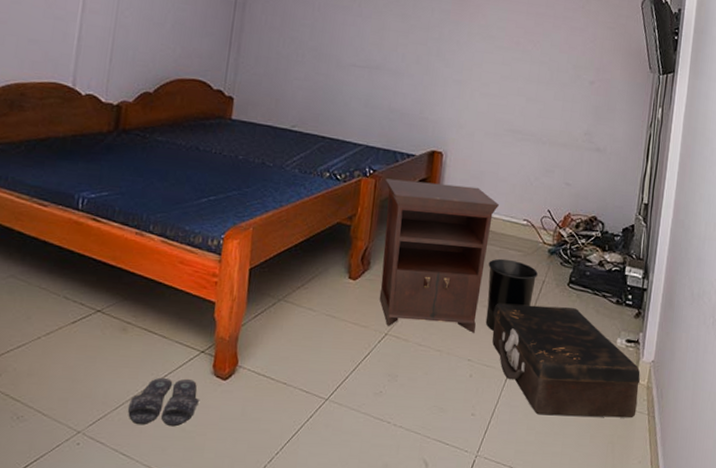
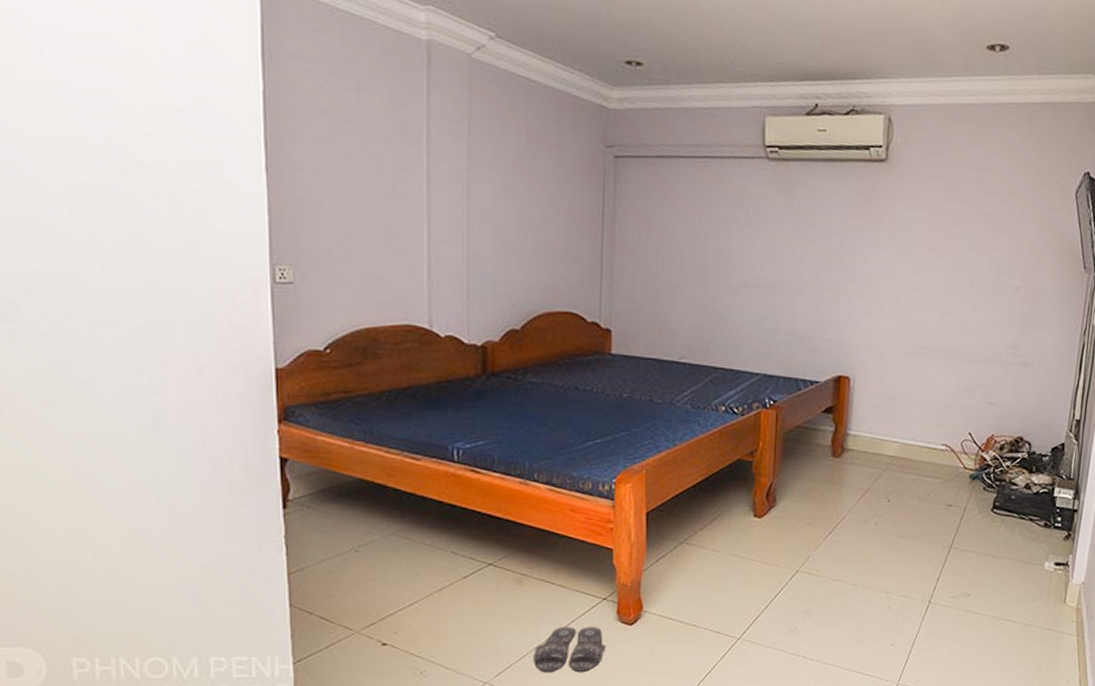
nightstand: present [379,178,500,333] -> none [788,409,915,565]
waste bin: present [485,258,538,331] -> none [903,487,959,561]
suitcase: present [492,304,641,418] -> none [910,533,1070,642]

